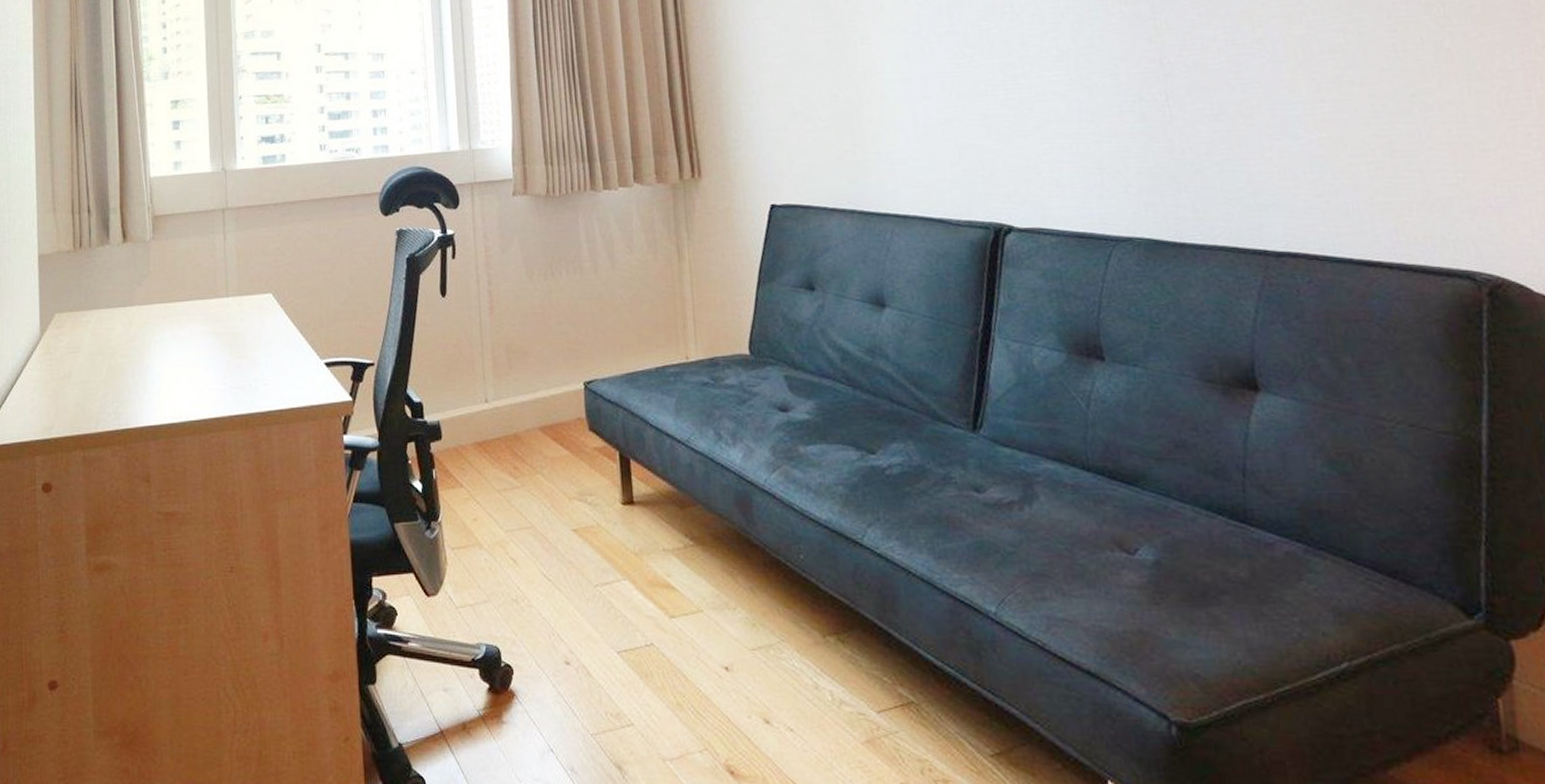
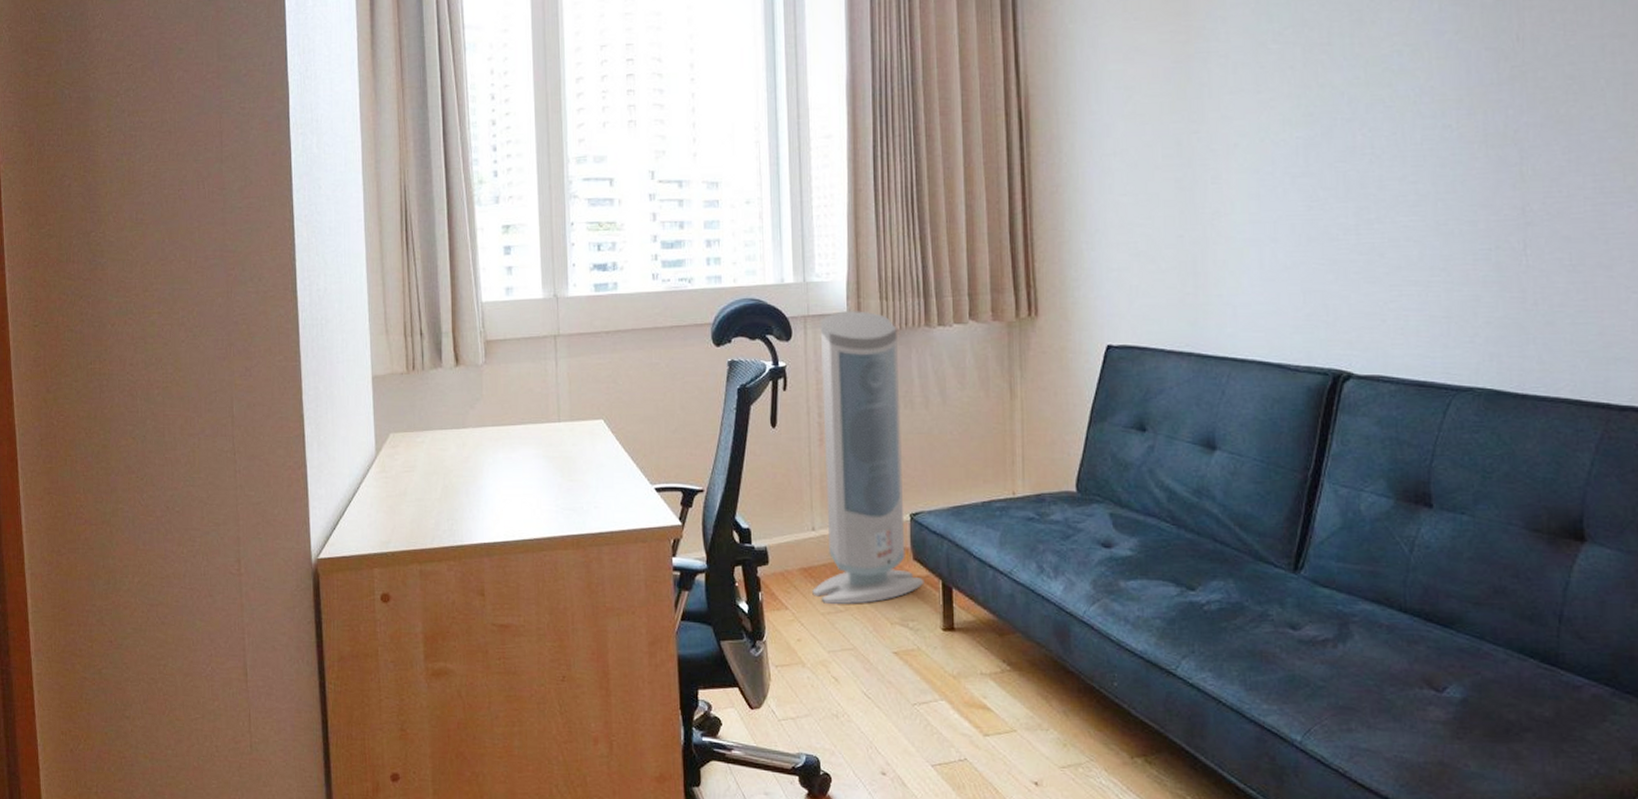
air purifier: none [486,175,601,479] -> present [812,309,924,604]

